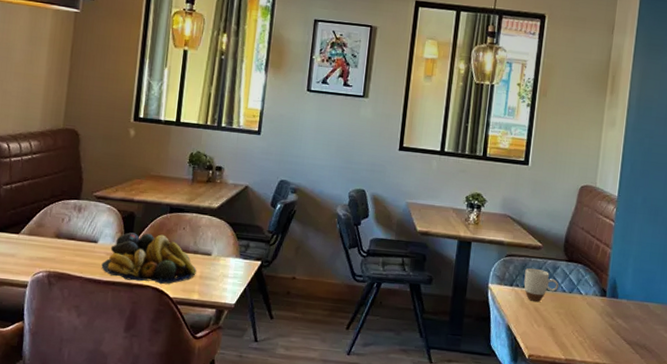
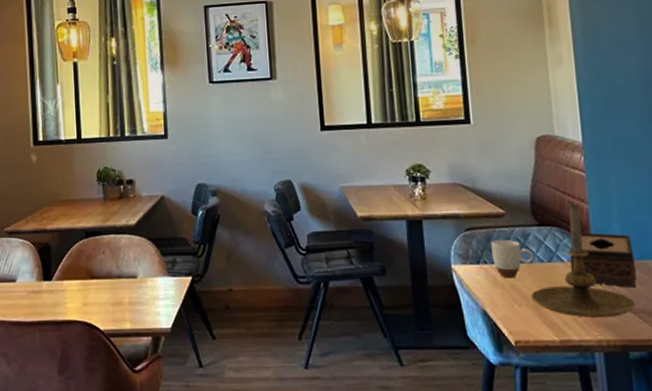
fruit bowl: present [101,232,197,285] -> none [23,262,124,318]
candle holder: none [549,246,632,346] -> present [530,203,635,318]
tissue box: none [586,272,640,325] -> present [570,233,637,289]

